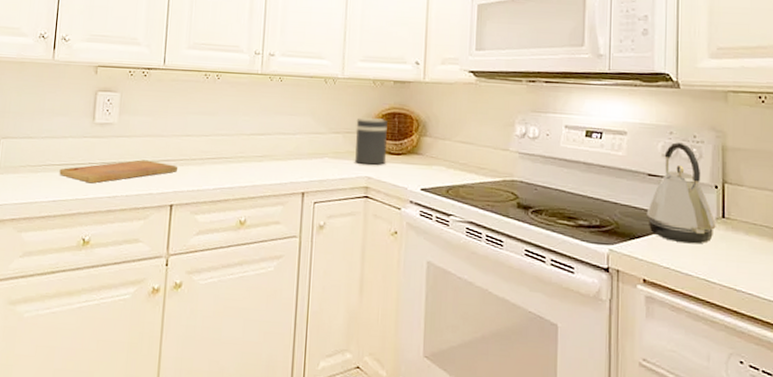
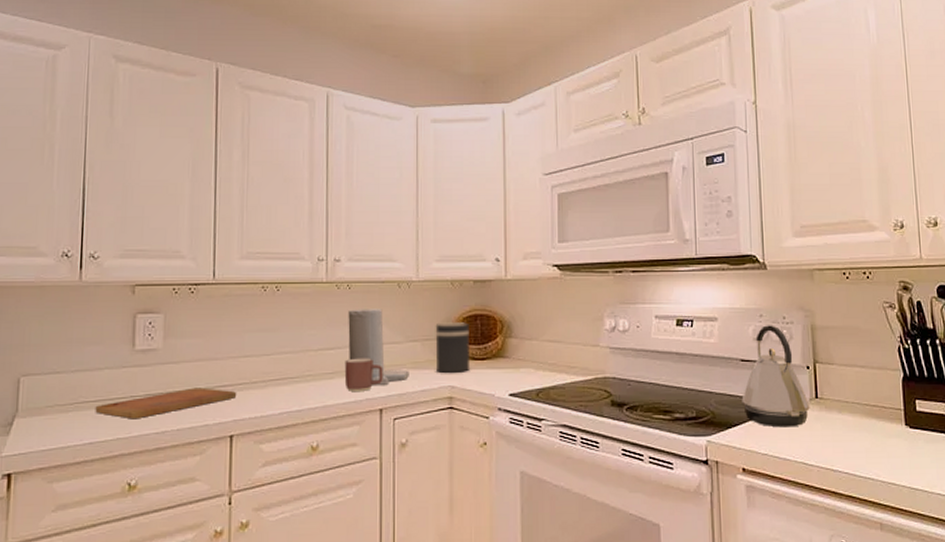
mug: none [272,144,307,175] -> present [344,358,383,391]
paper towel: none [277,100,330,171] -> present [348,309,409,385]

